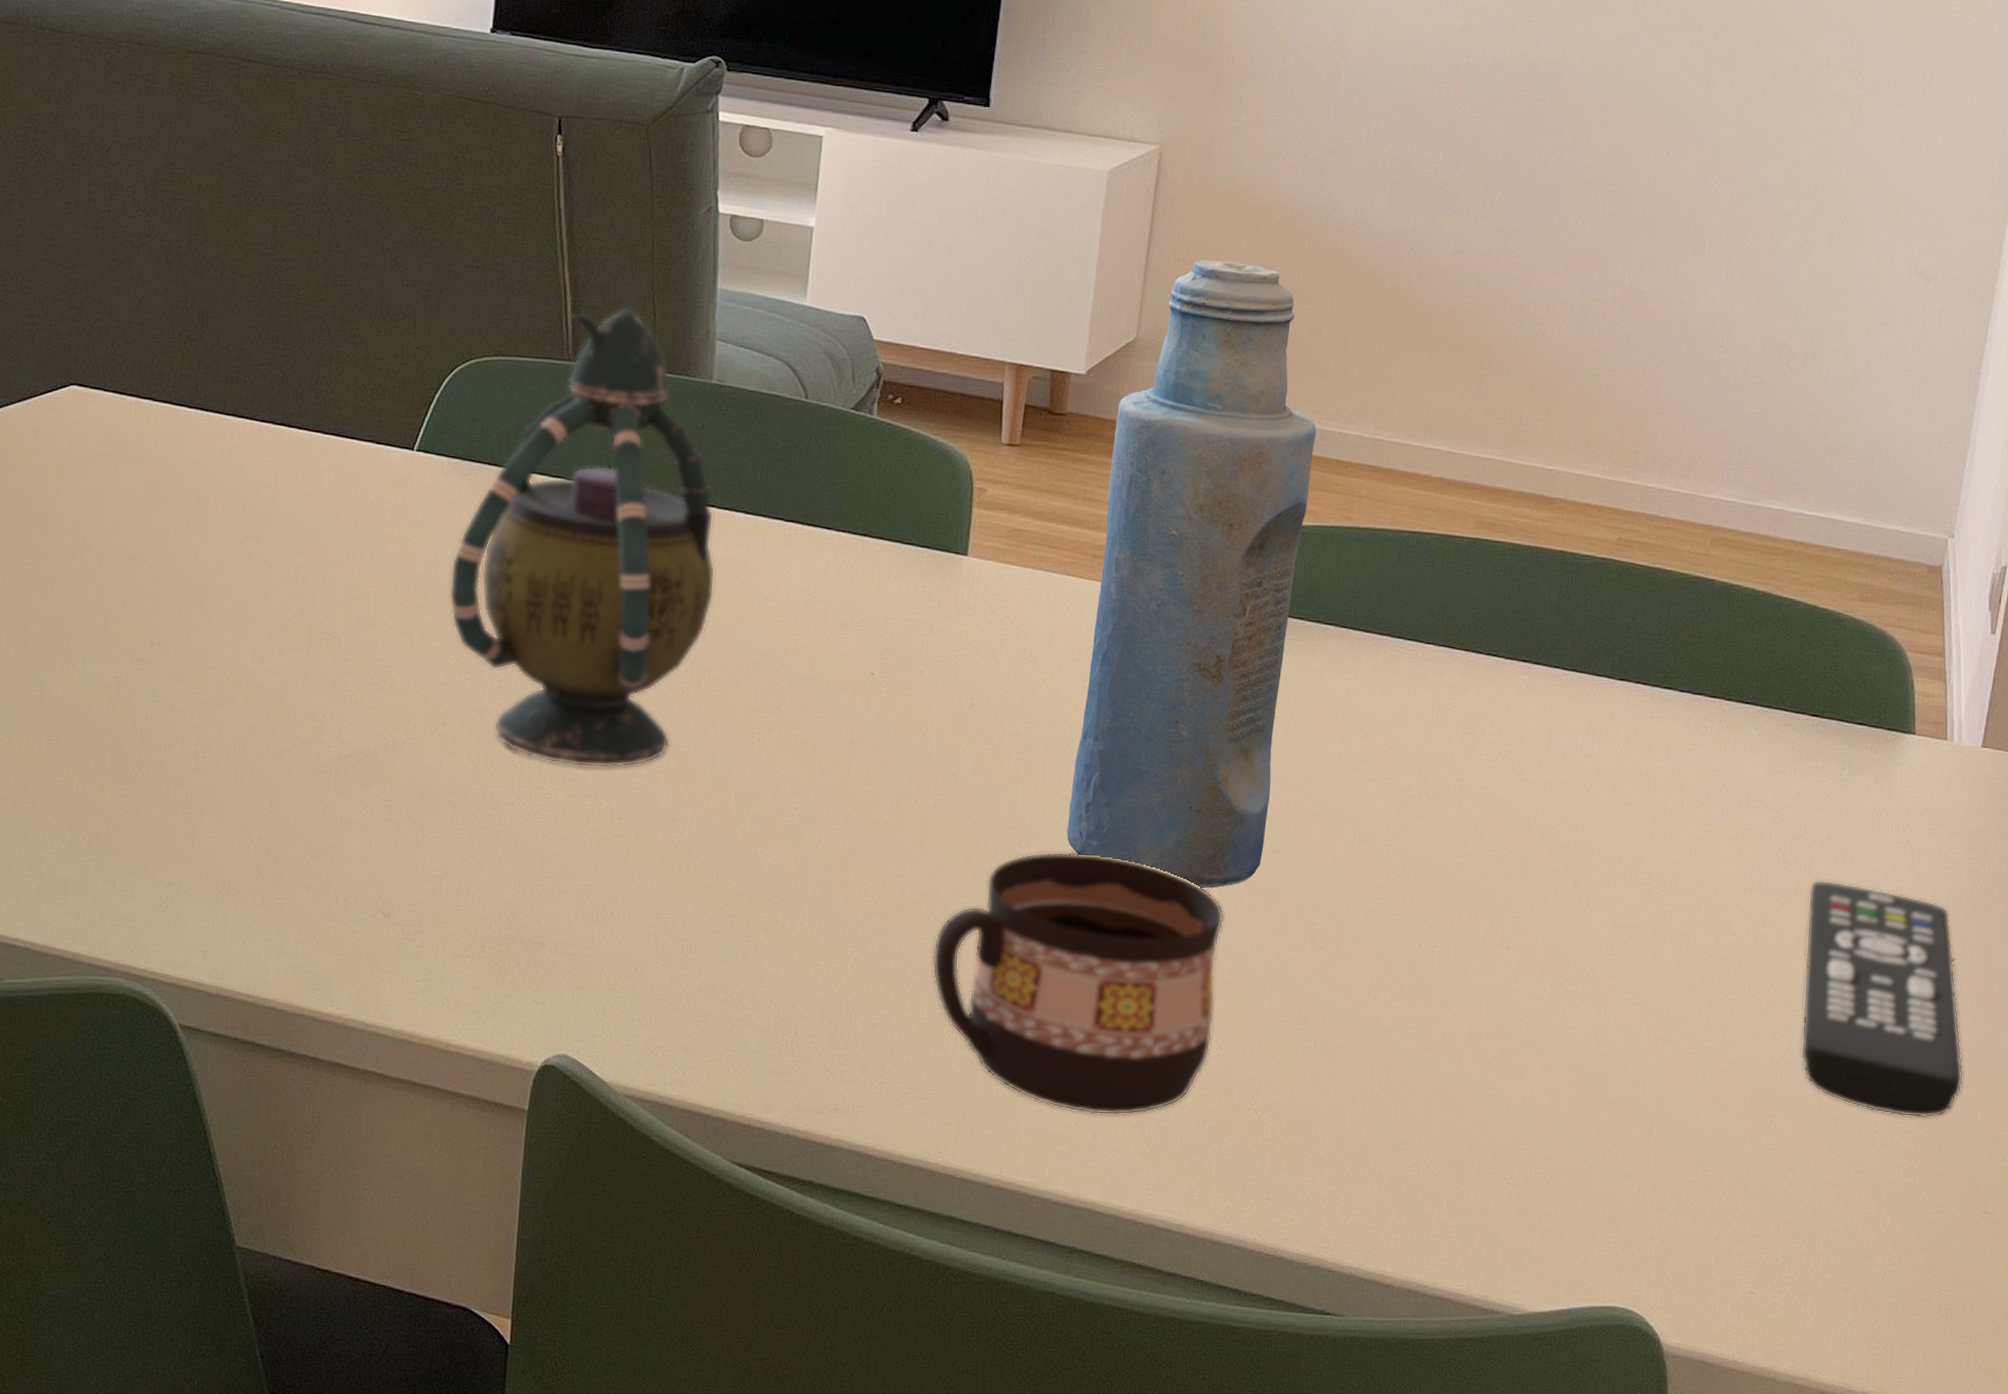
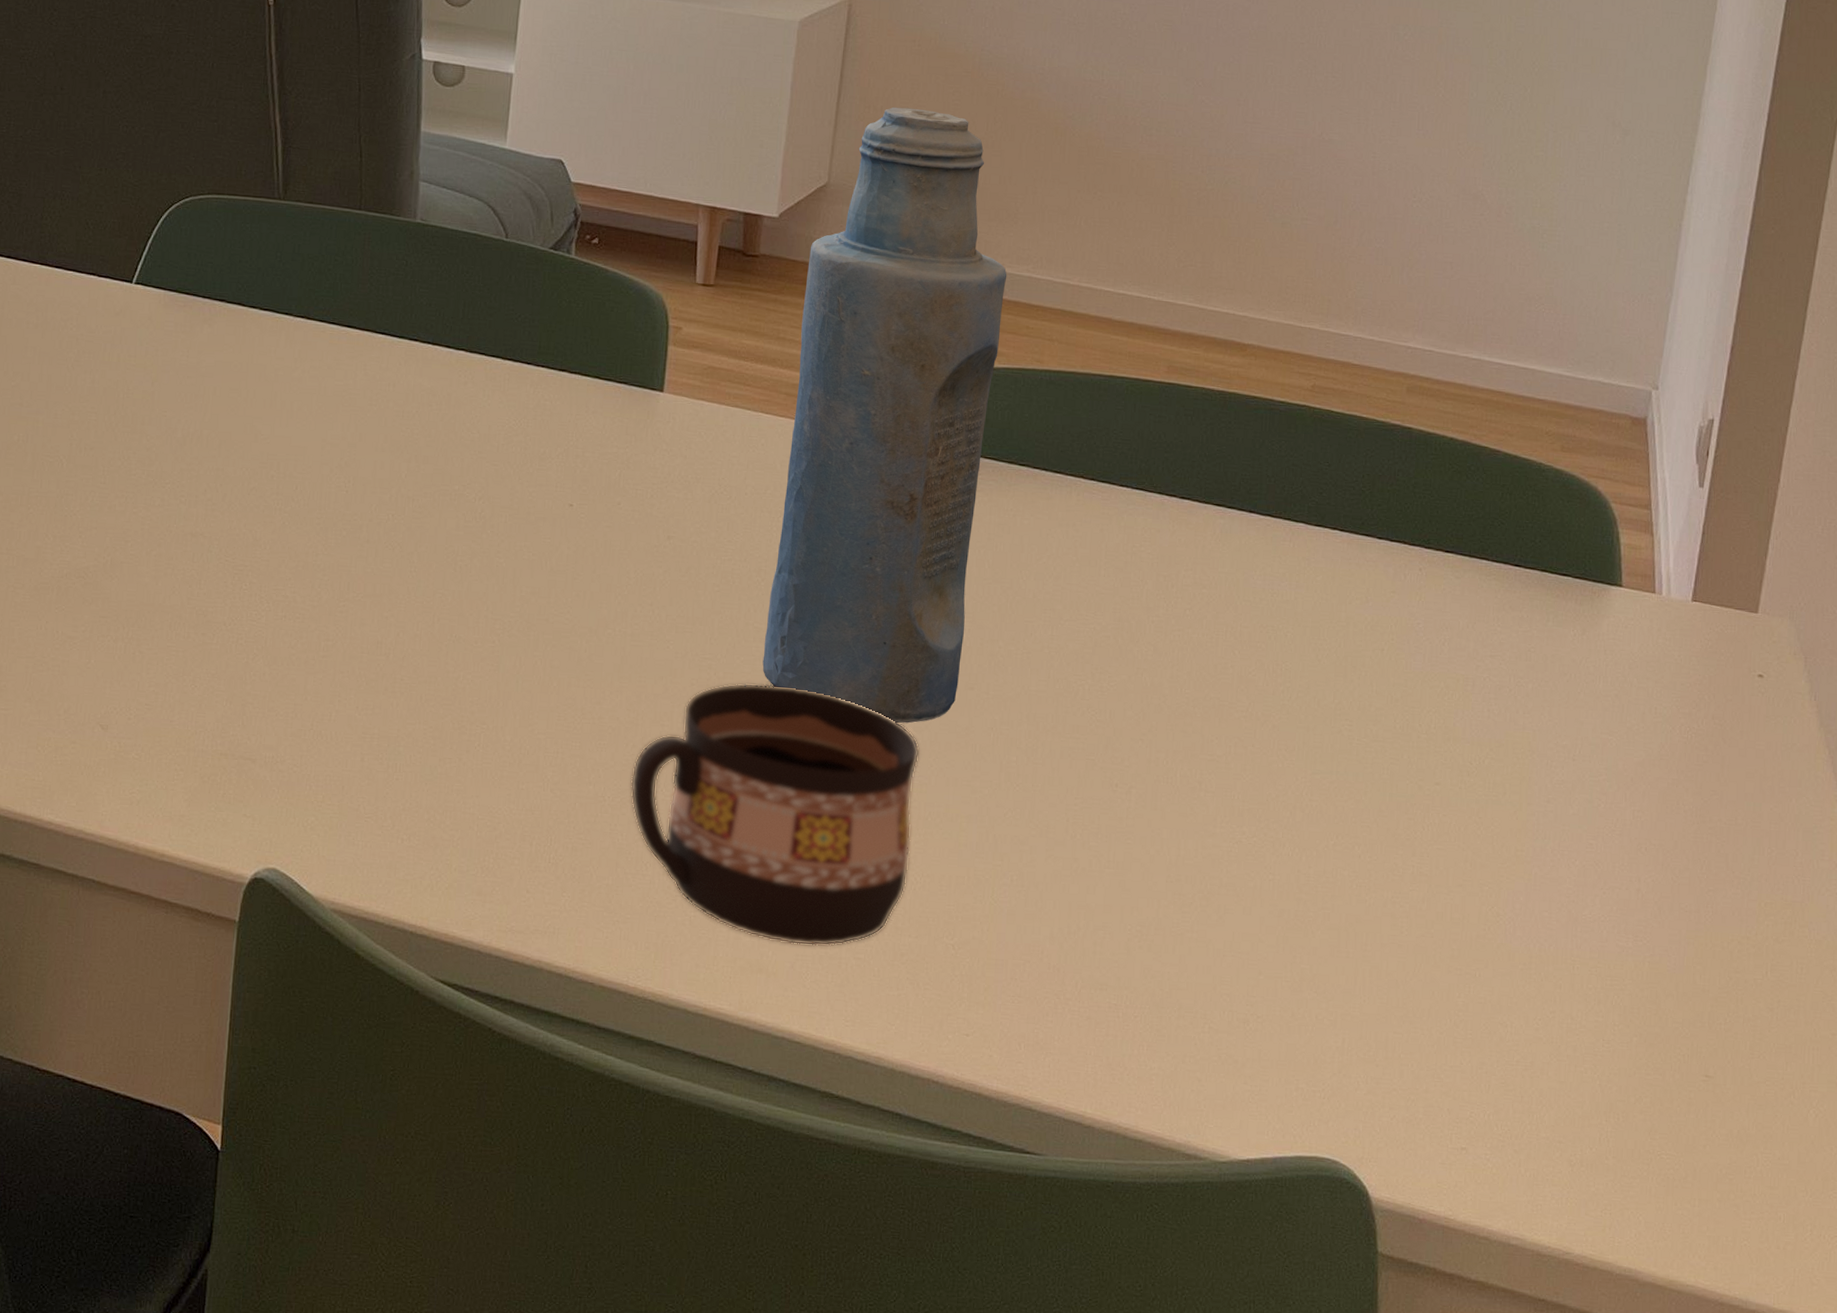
teapot: present [449,306,716,769] -> none [165,147,419,592]
remote control: present [1800,879,1964,1118] -> none [1509,731,1681,977]

